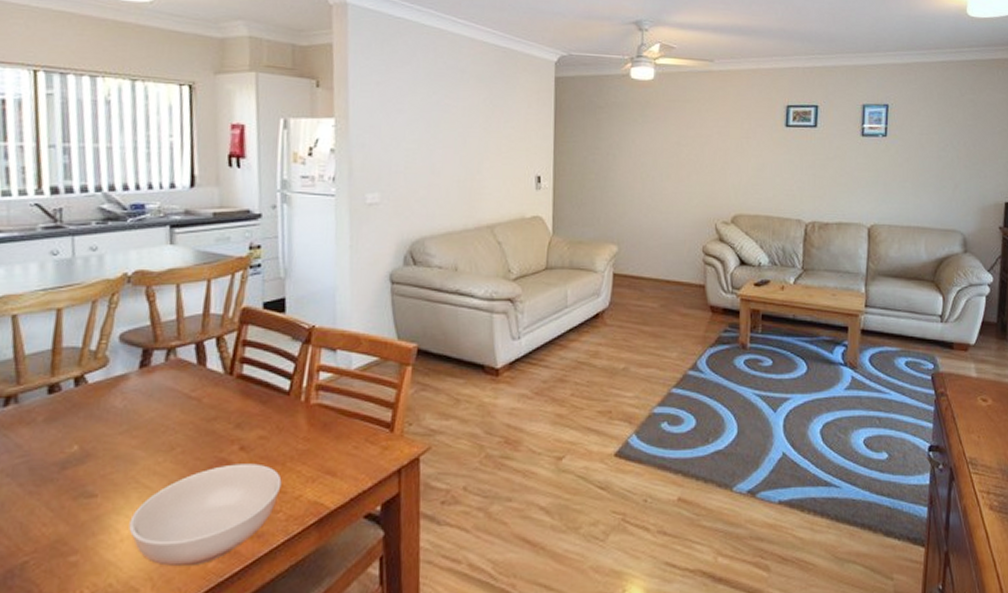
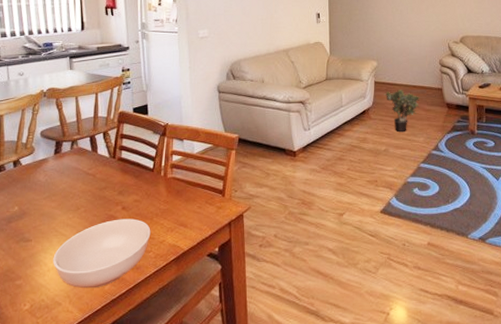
potted plant: none [625,286,675,343] -> present [384,90,420,132]

